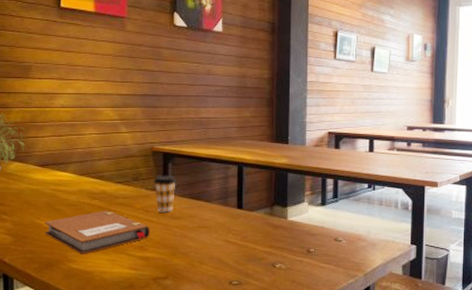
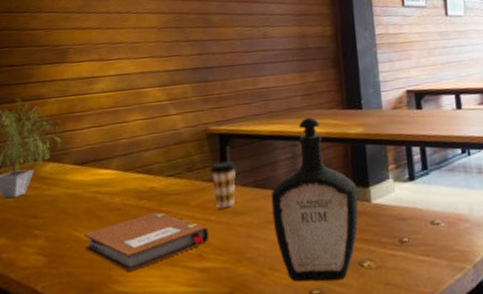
bottle: none [204,146,276,276] -> present [270,117,359,282]

